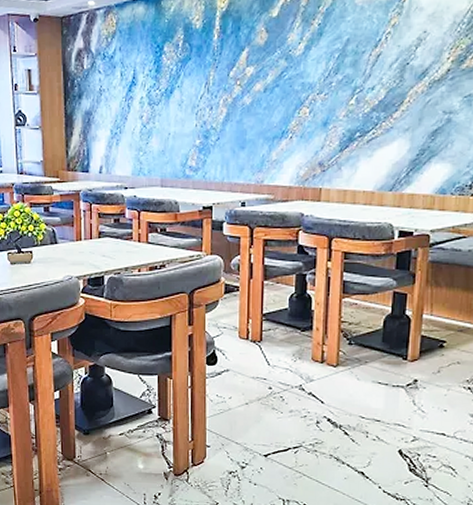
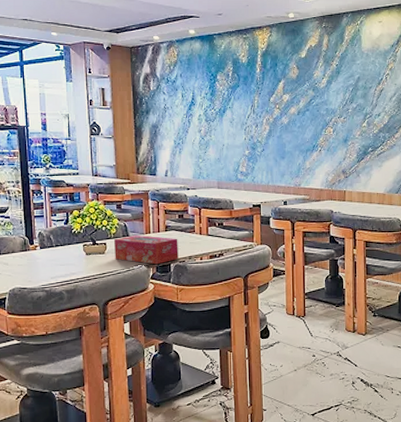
tissue box: none [41,242,113,277] -> present [114,235,178,265]

